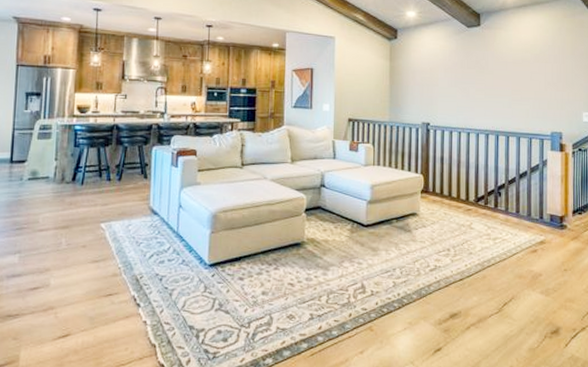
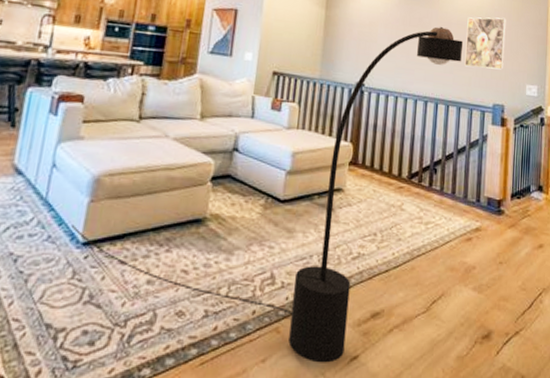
floor lamp: none [198,67,520,354] -> present [70,26,464,363]
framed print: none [522,52,560,101] -> present [464,17,506,70]

